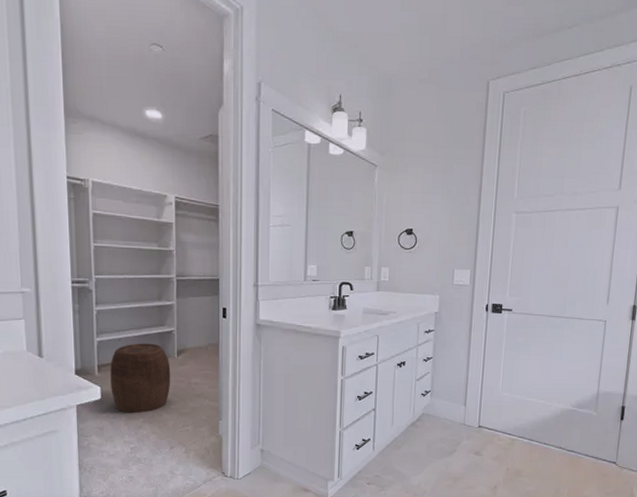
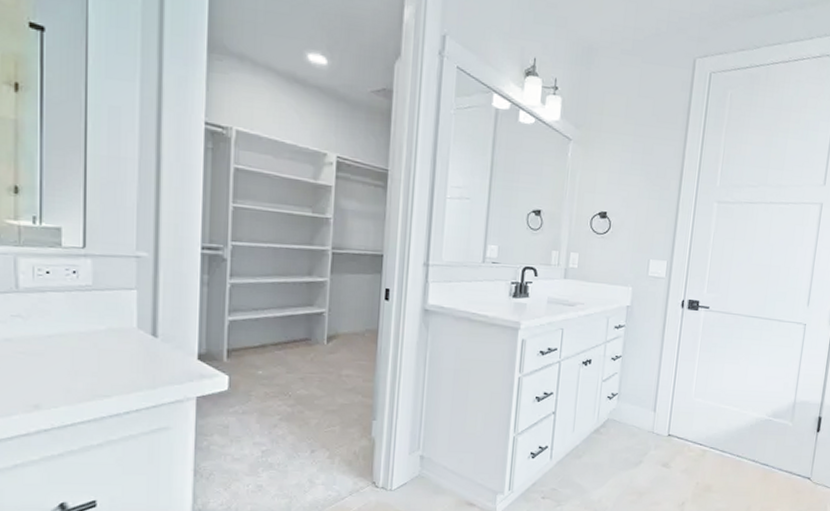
stool: present [110,343,171,414] -> none [242,325,318,410]

